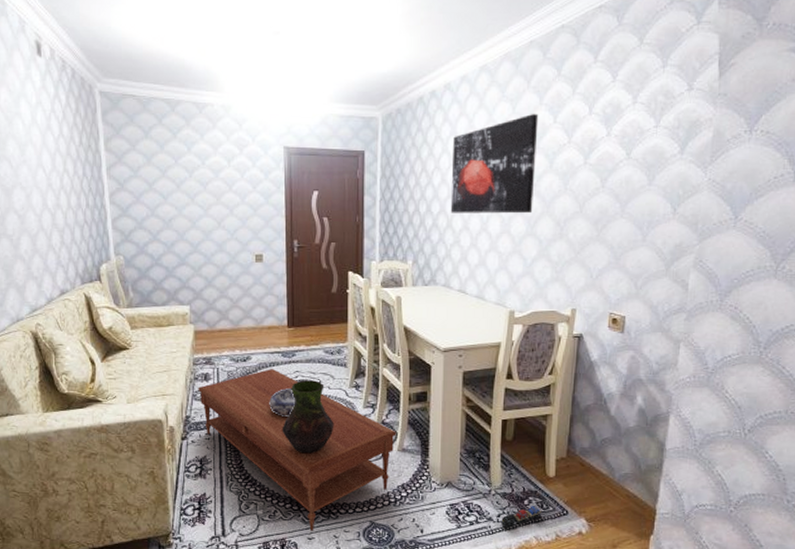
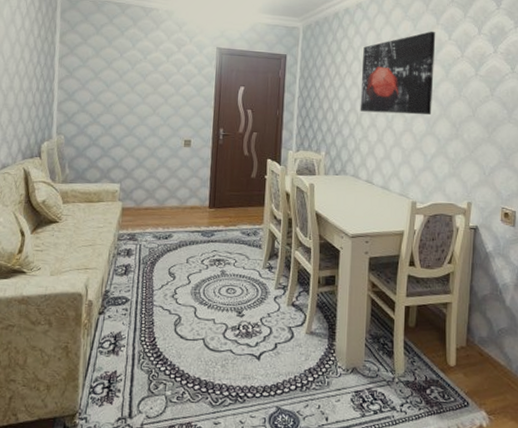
coffee table: present [198,368,396,531] -> none [119,246,305,416]
decorative bowl: present [269,387,296,417] -> none [186,266,212,295]
vase: present [282,380,334,454] -> none [196,259,247,334]
toy train: present [501,506,542,529] -> none [404,396,444,420]

